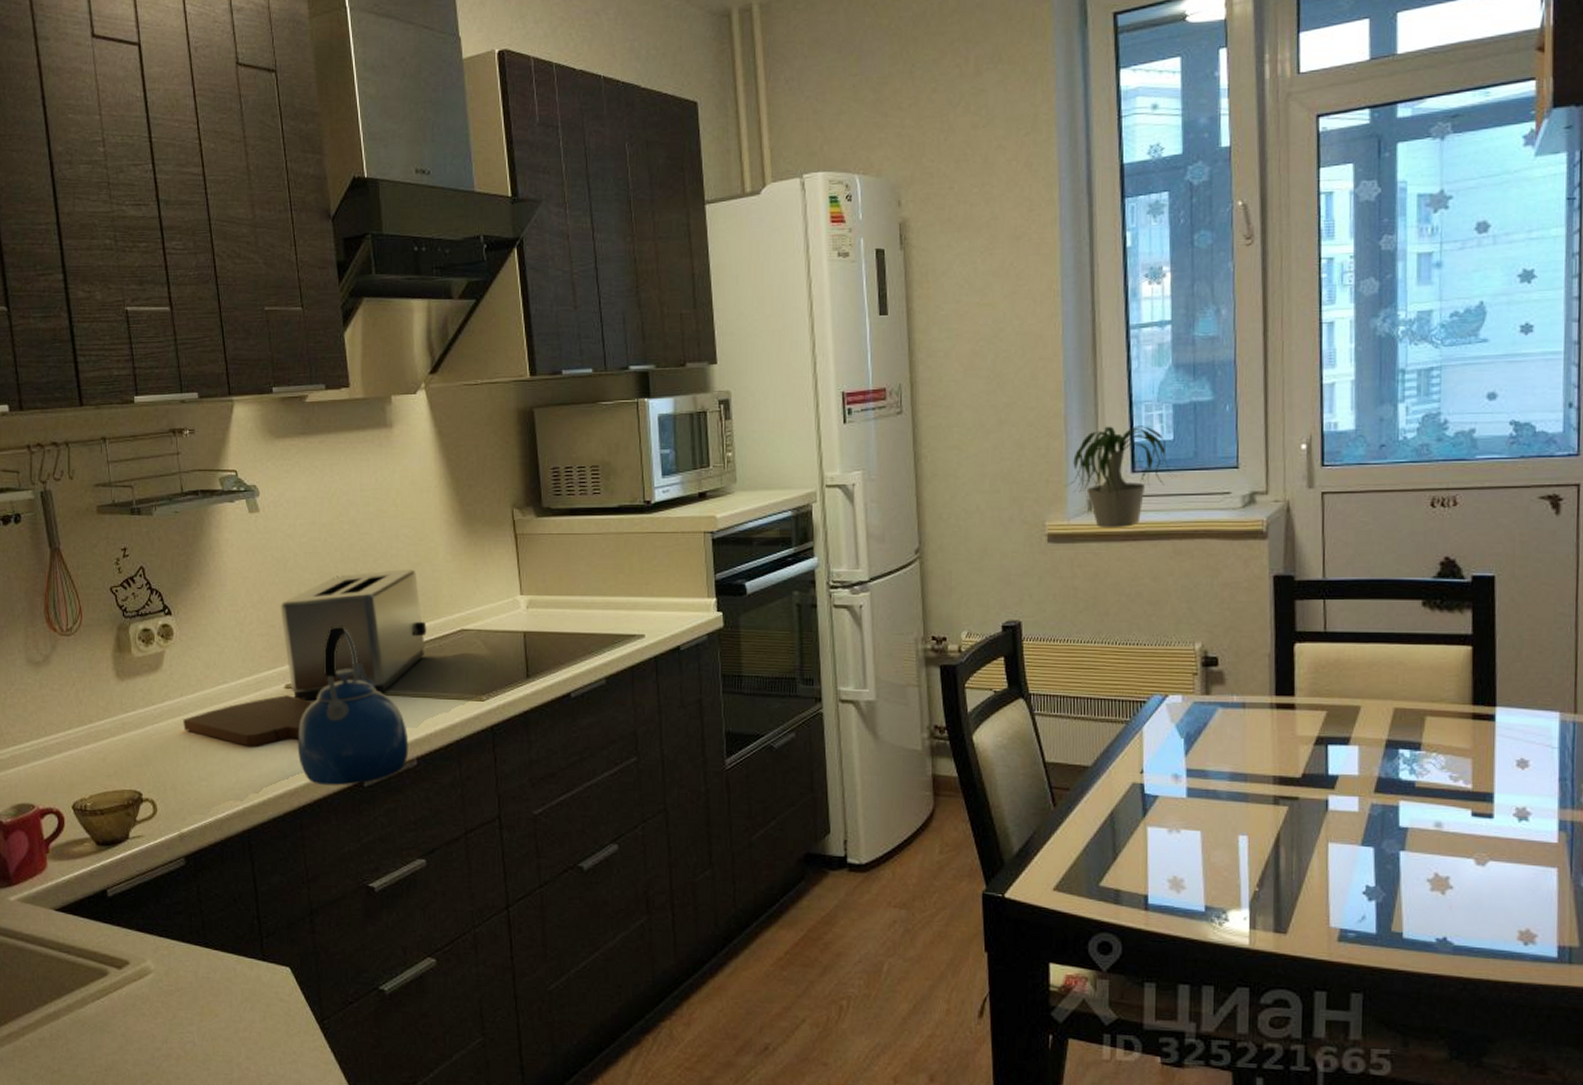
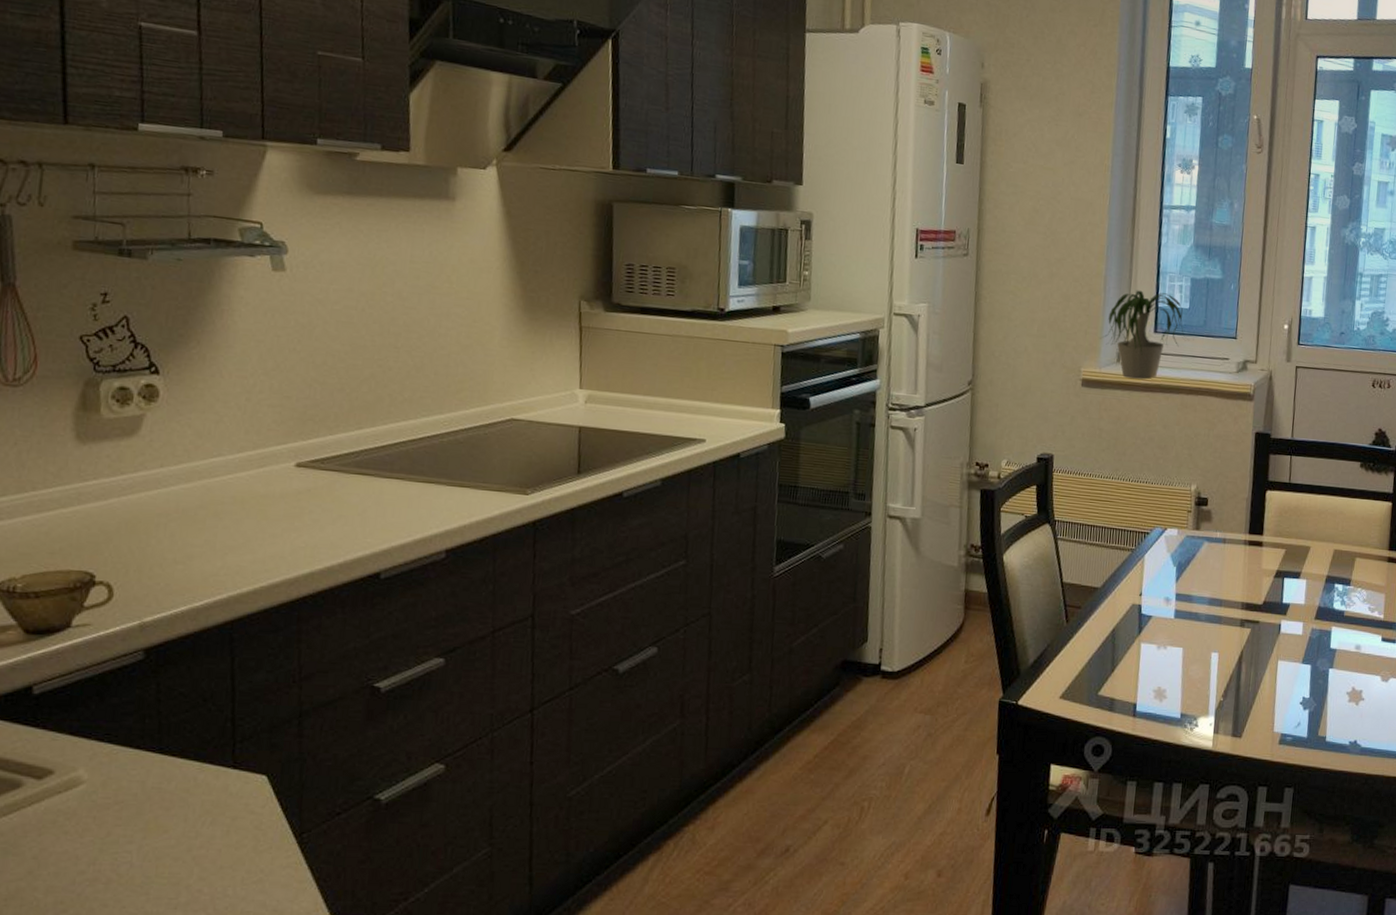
cutting board: present [183,695,313,747] -> none [160,474,329,529]
toaster: present [280,569,427,700] -> none [299,349,472,481]
kettle: present [297,625,409,786] -> none [303,403,439,577]

